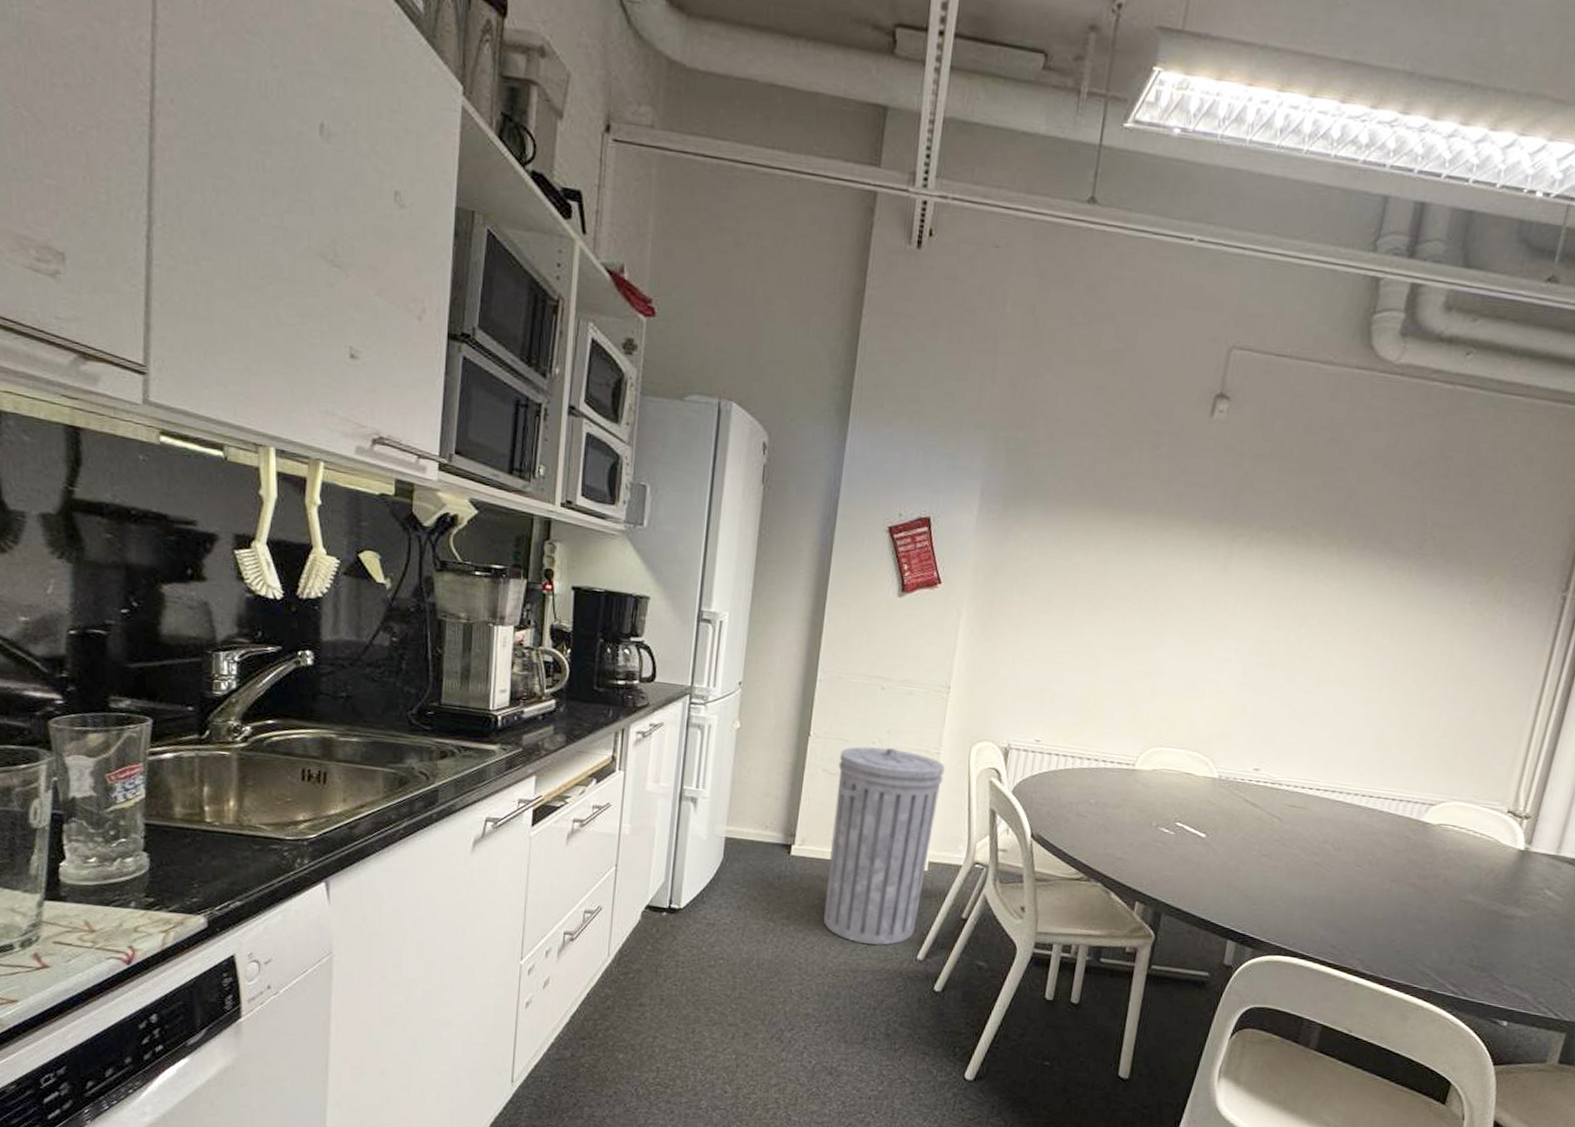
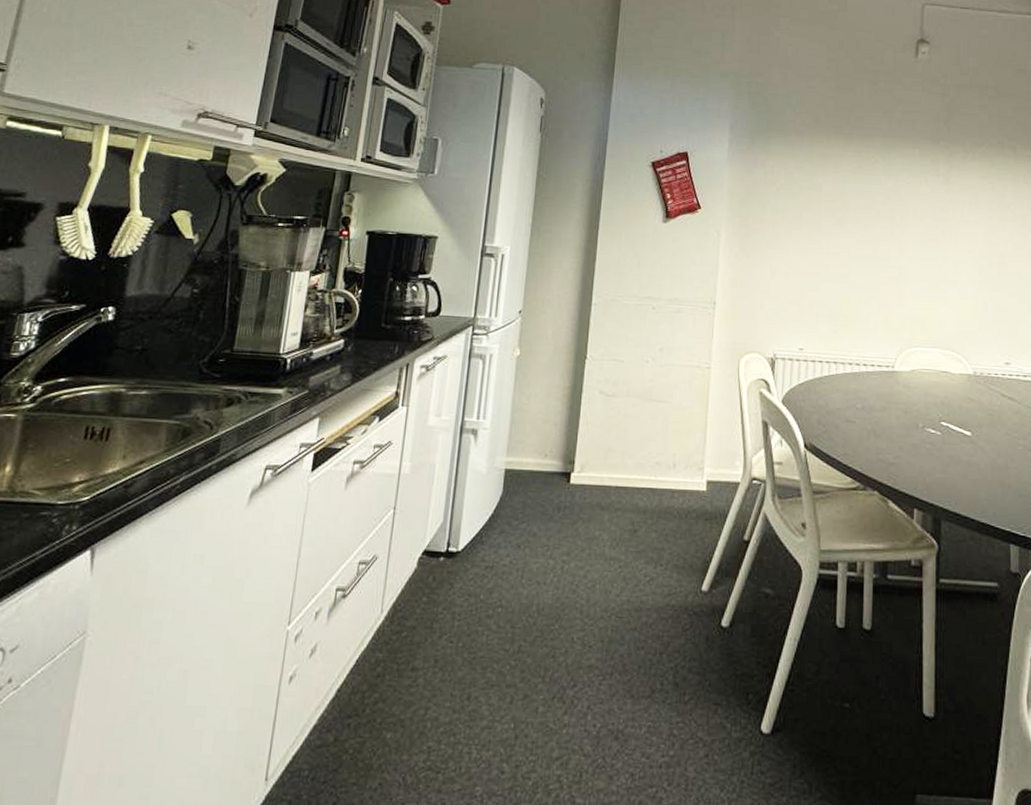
trash can: present [823,746,945,946] -> none [604,366,716,579]

